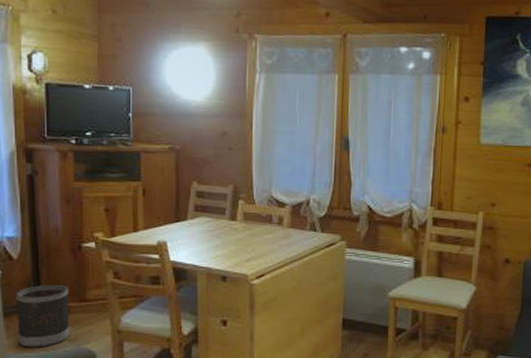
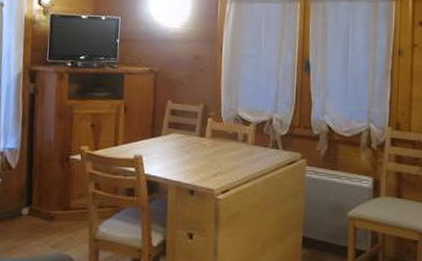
wastebasket: present [15,284,70,348] -> none [8,192,56,252]

